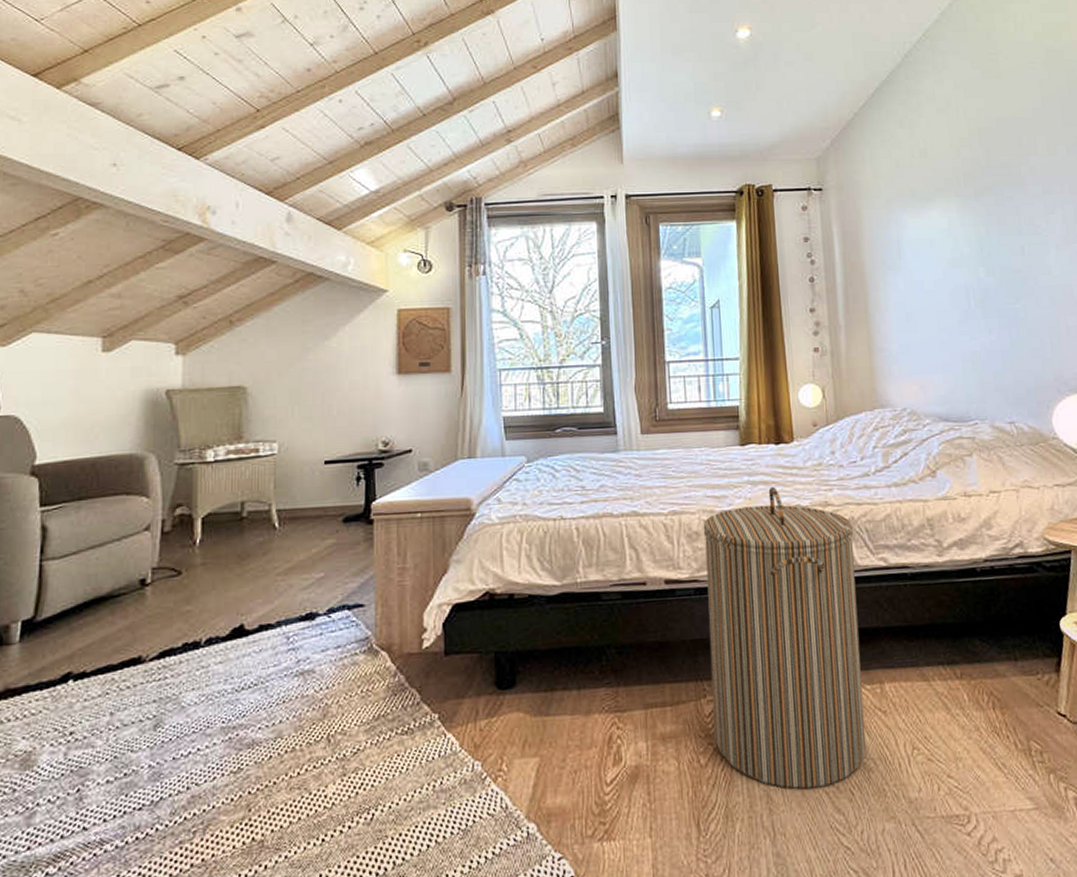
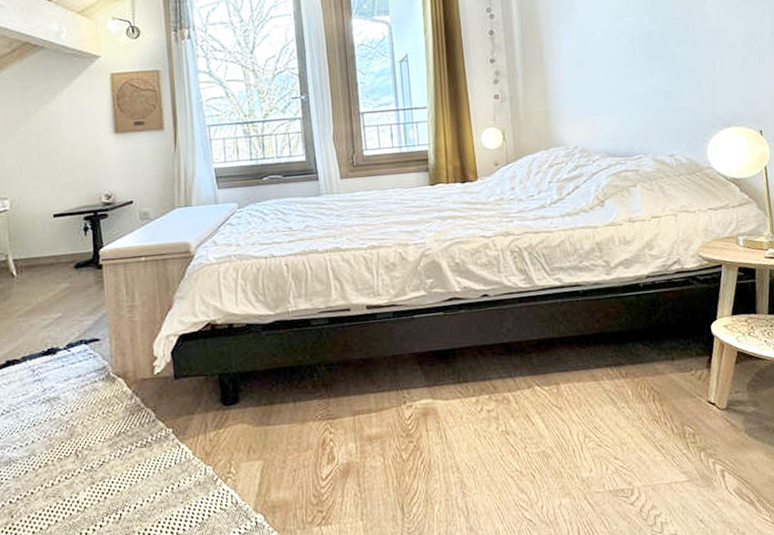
laundry hamper: present [703,486,866,790] -> none [399,220,545,476]

